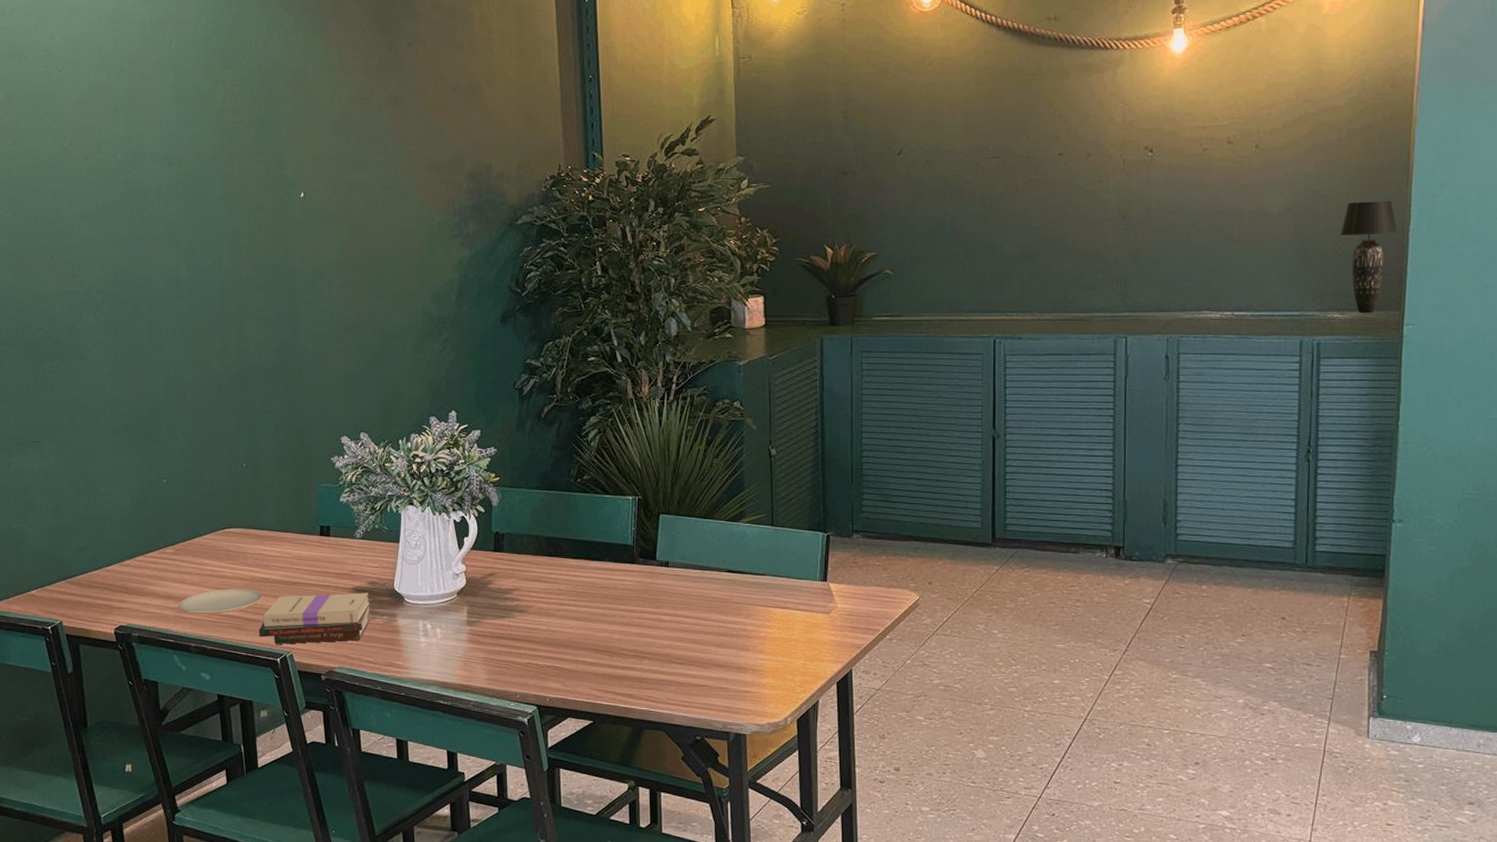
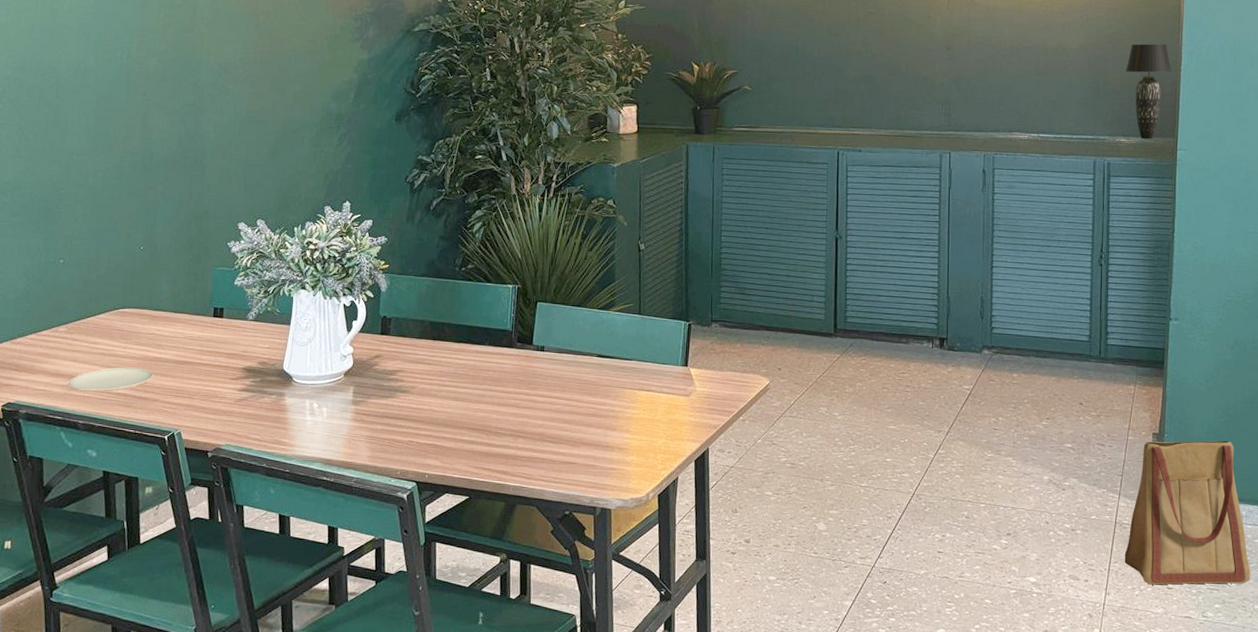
books: present [258,592,369,644] -> none [147,372,259,422]
shopping bag: none [1334,659,1489,821] -> present [1124,441,1251,585]

